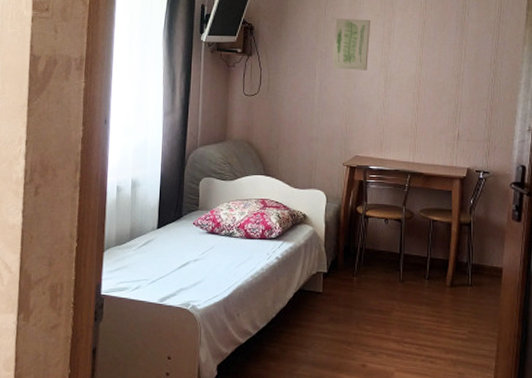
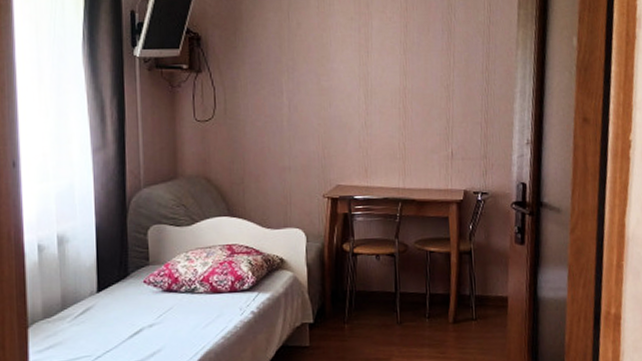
wall art: present [332,19,371,70] -> none [301,24,345,85]

